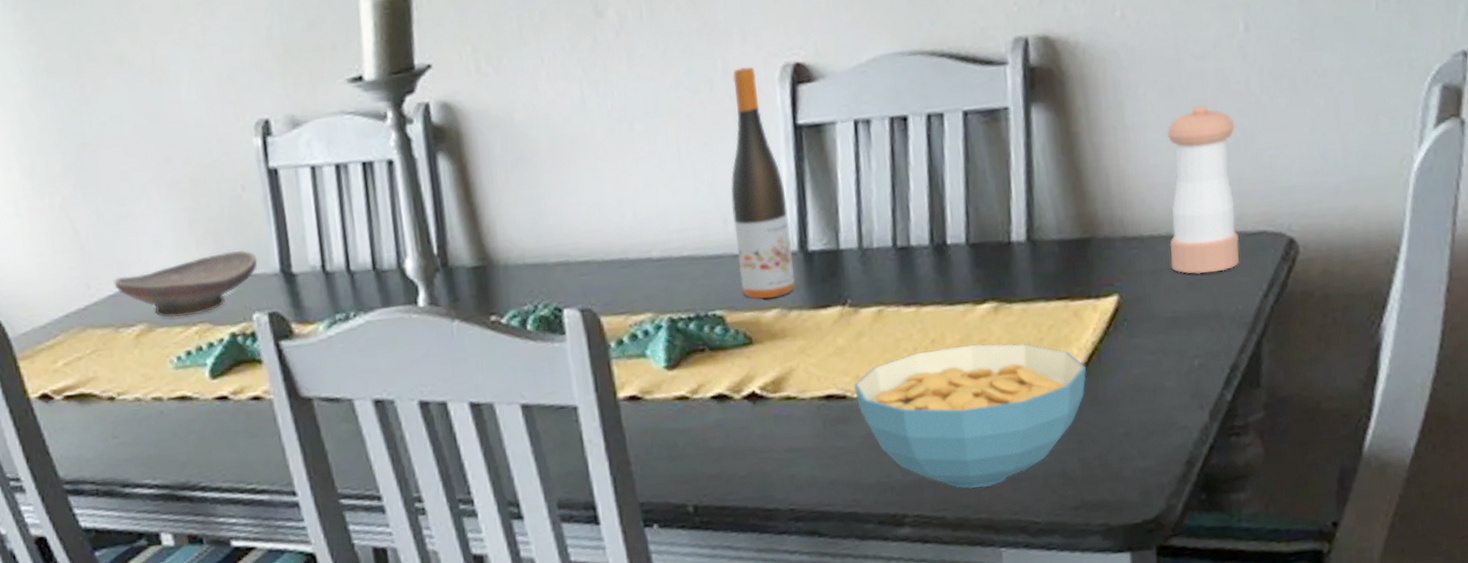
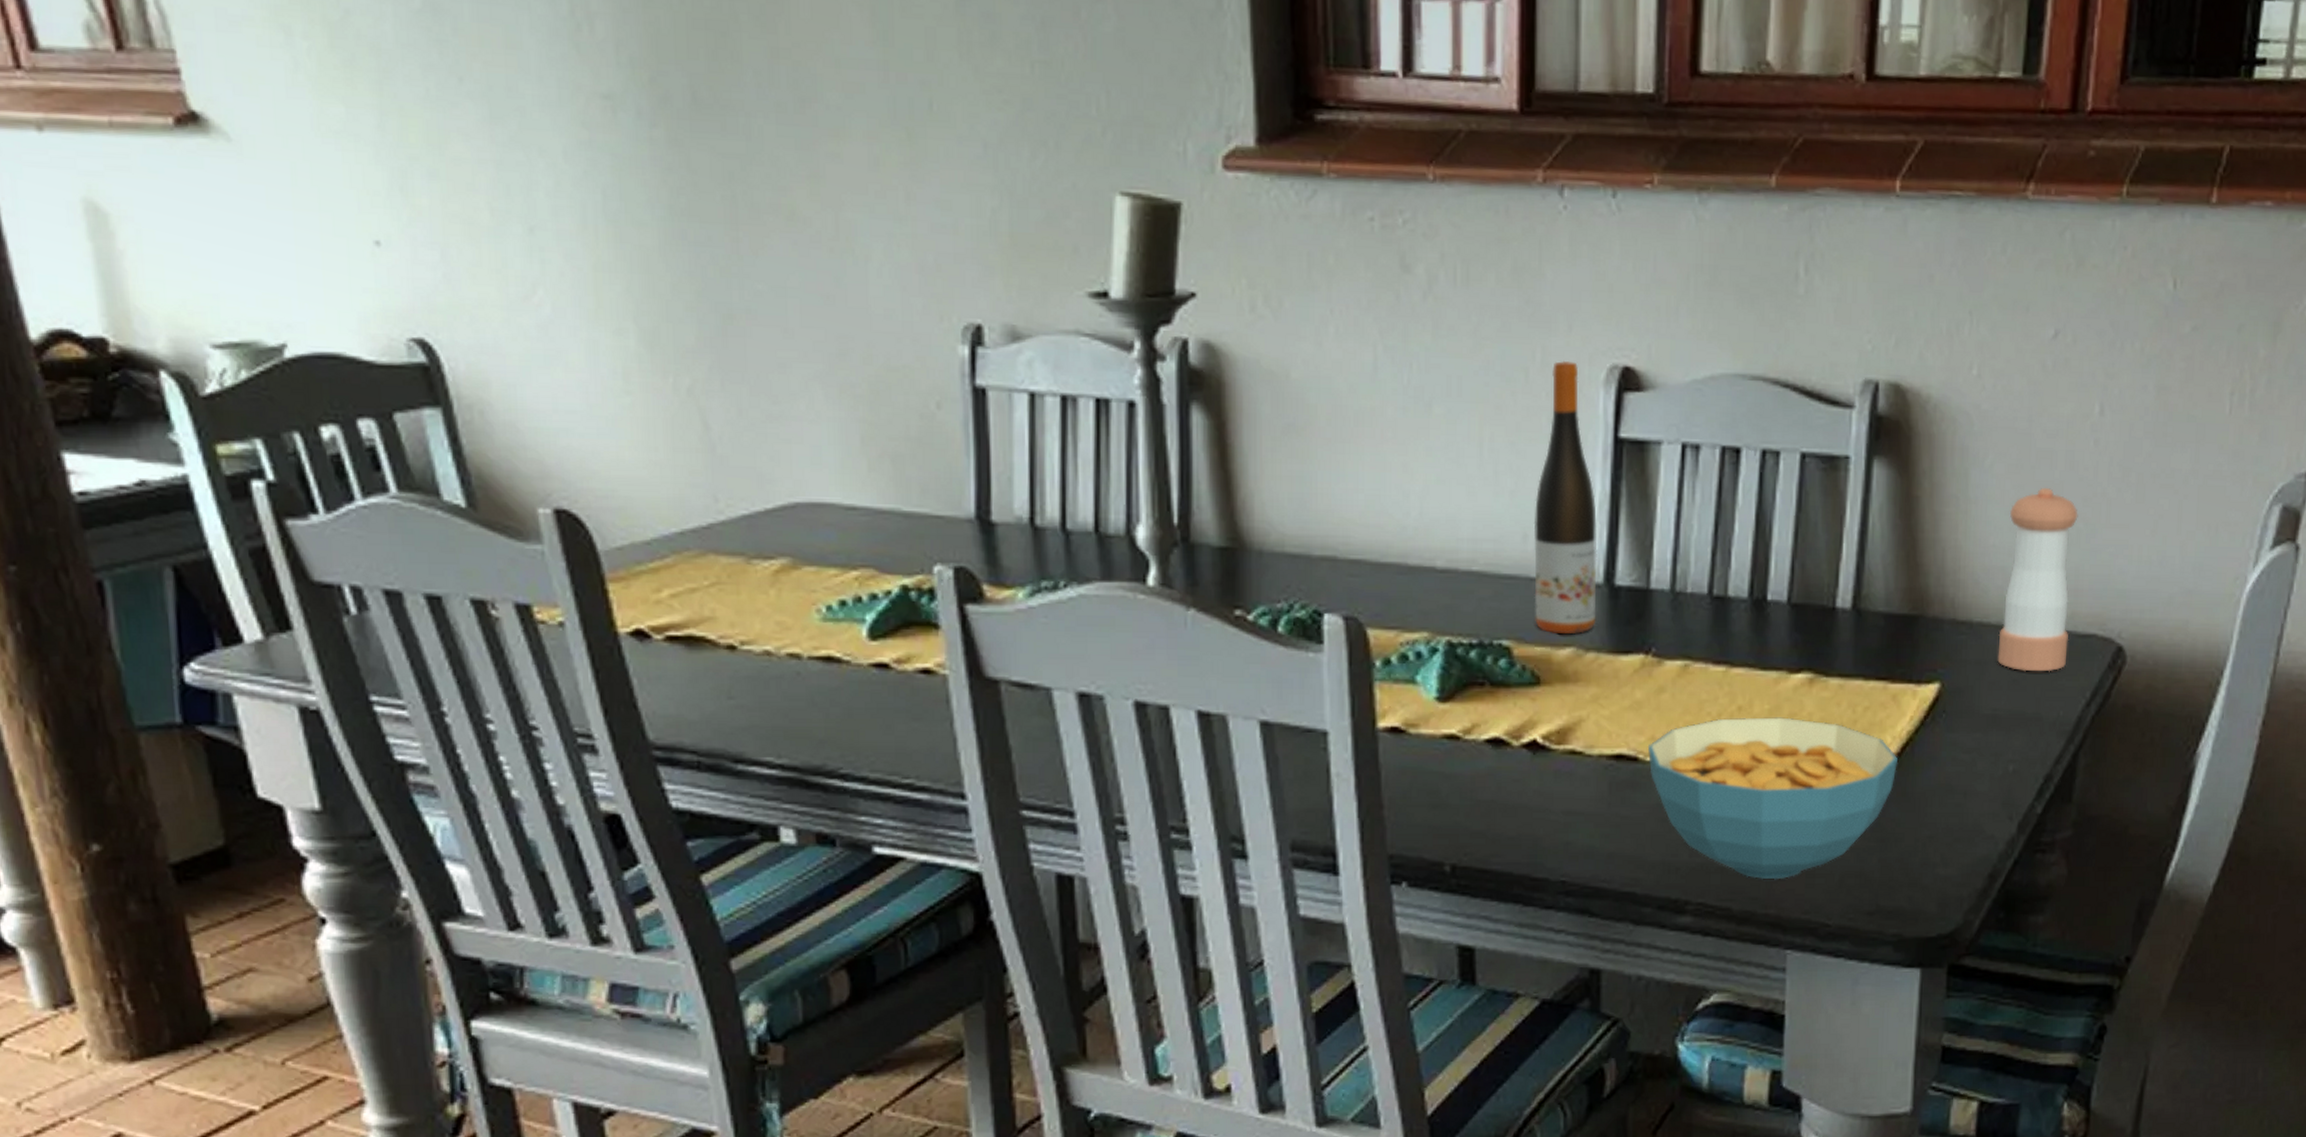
decorative bowl: present [114,249,258,318] -> none [751,482,947,557]

